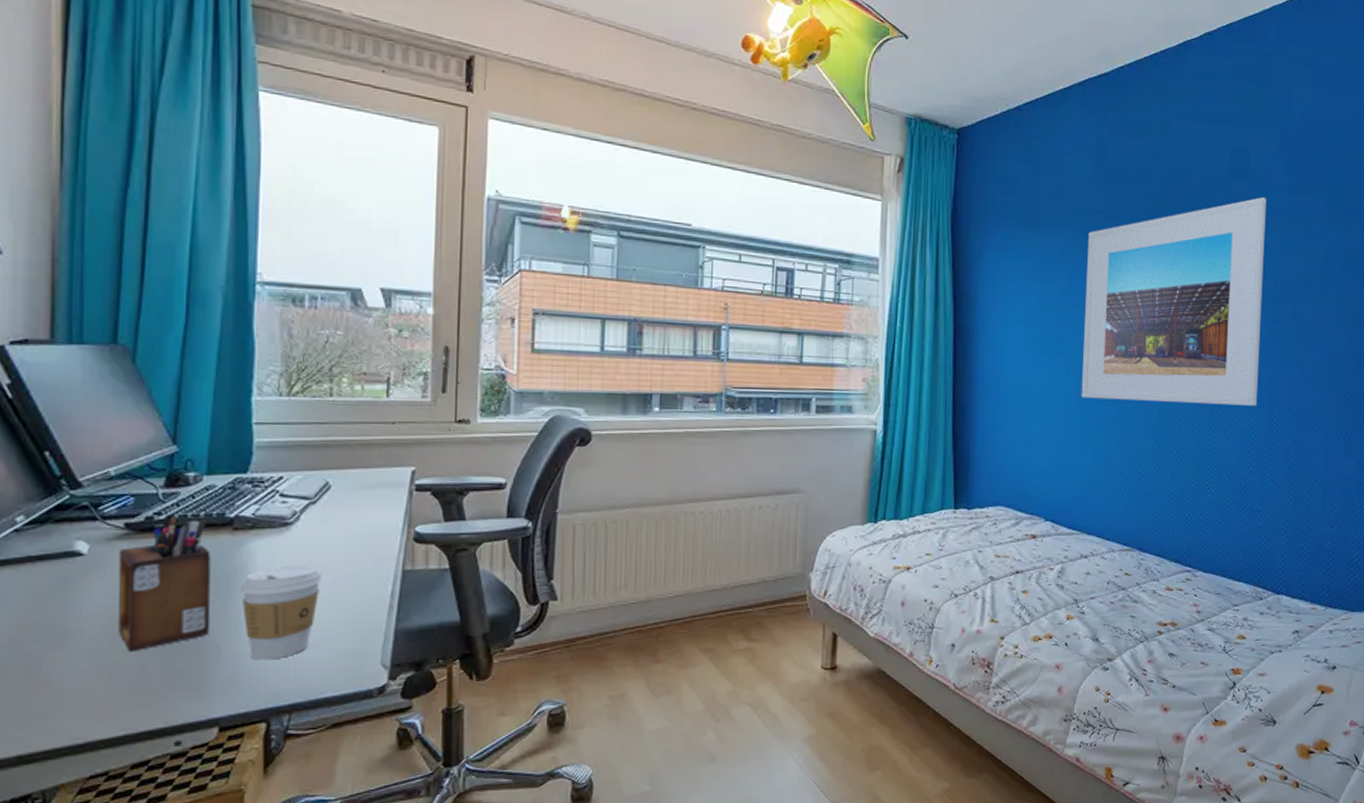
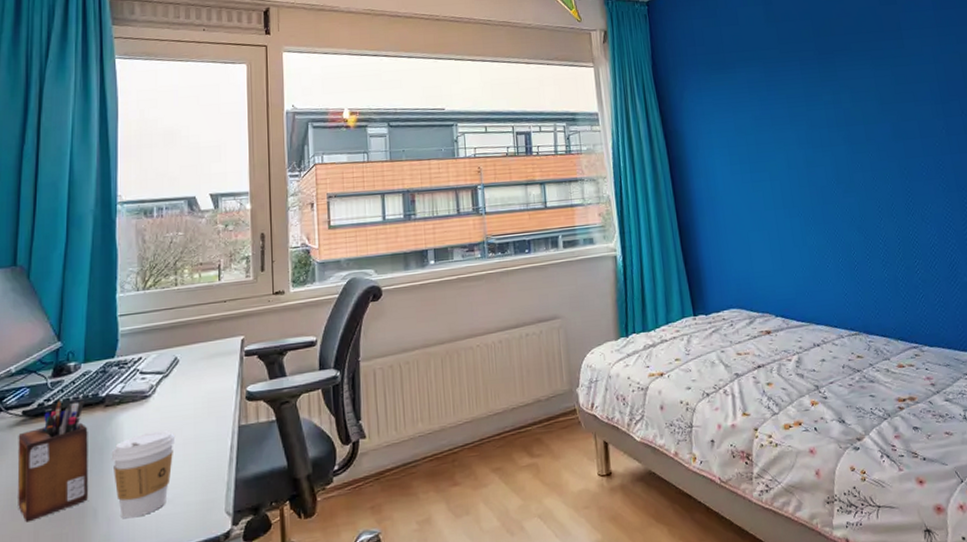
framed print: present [1081,197,1267,406] -> none [769,15,946,205]

